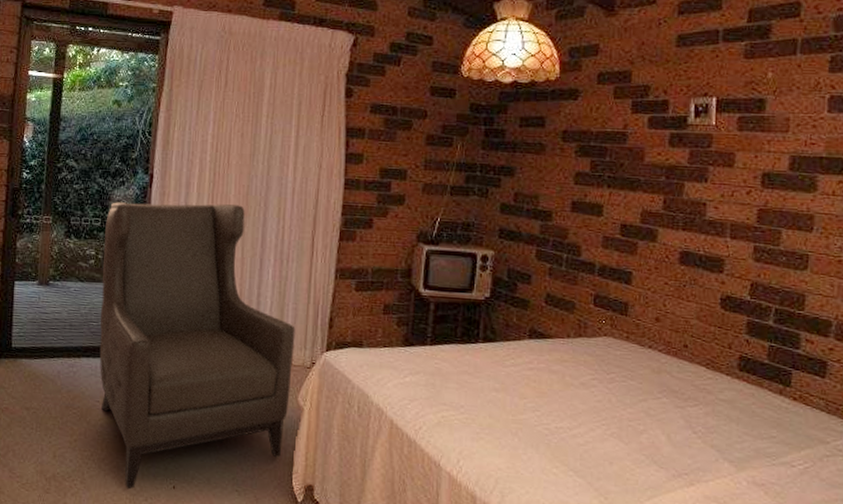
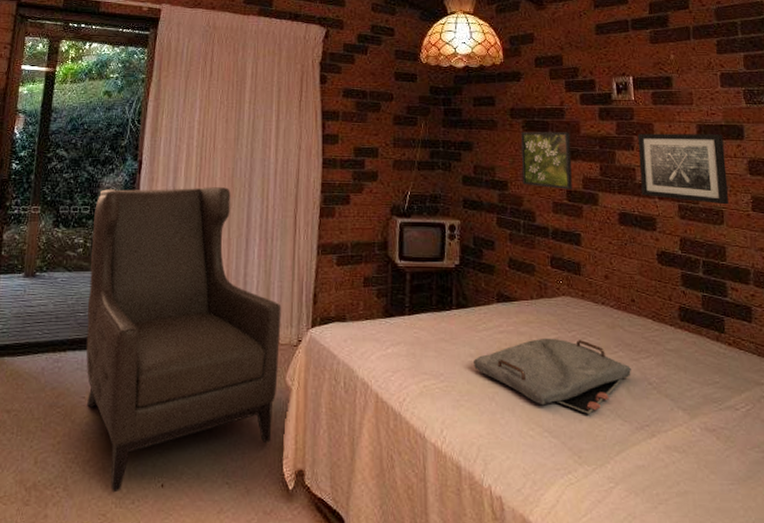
serving tray: none [497,378,676,459] -> present [473,338,632,415]
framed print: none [569,157,632,223] -> present [521,131,572,190]
wall art: none [711,163,821,249] -> present [637,133,729,205]

